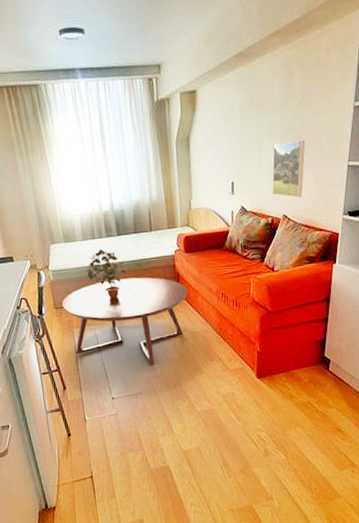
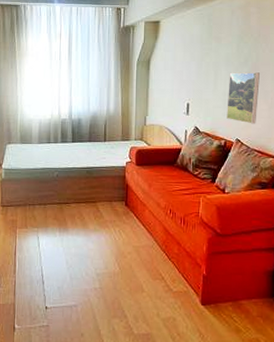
coffee table: present [62,277,188,366] -> none [9,184,136,277]
potted plant: present [86,249,127,299] -> none [37,154,77,203]

